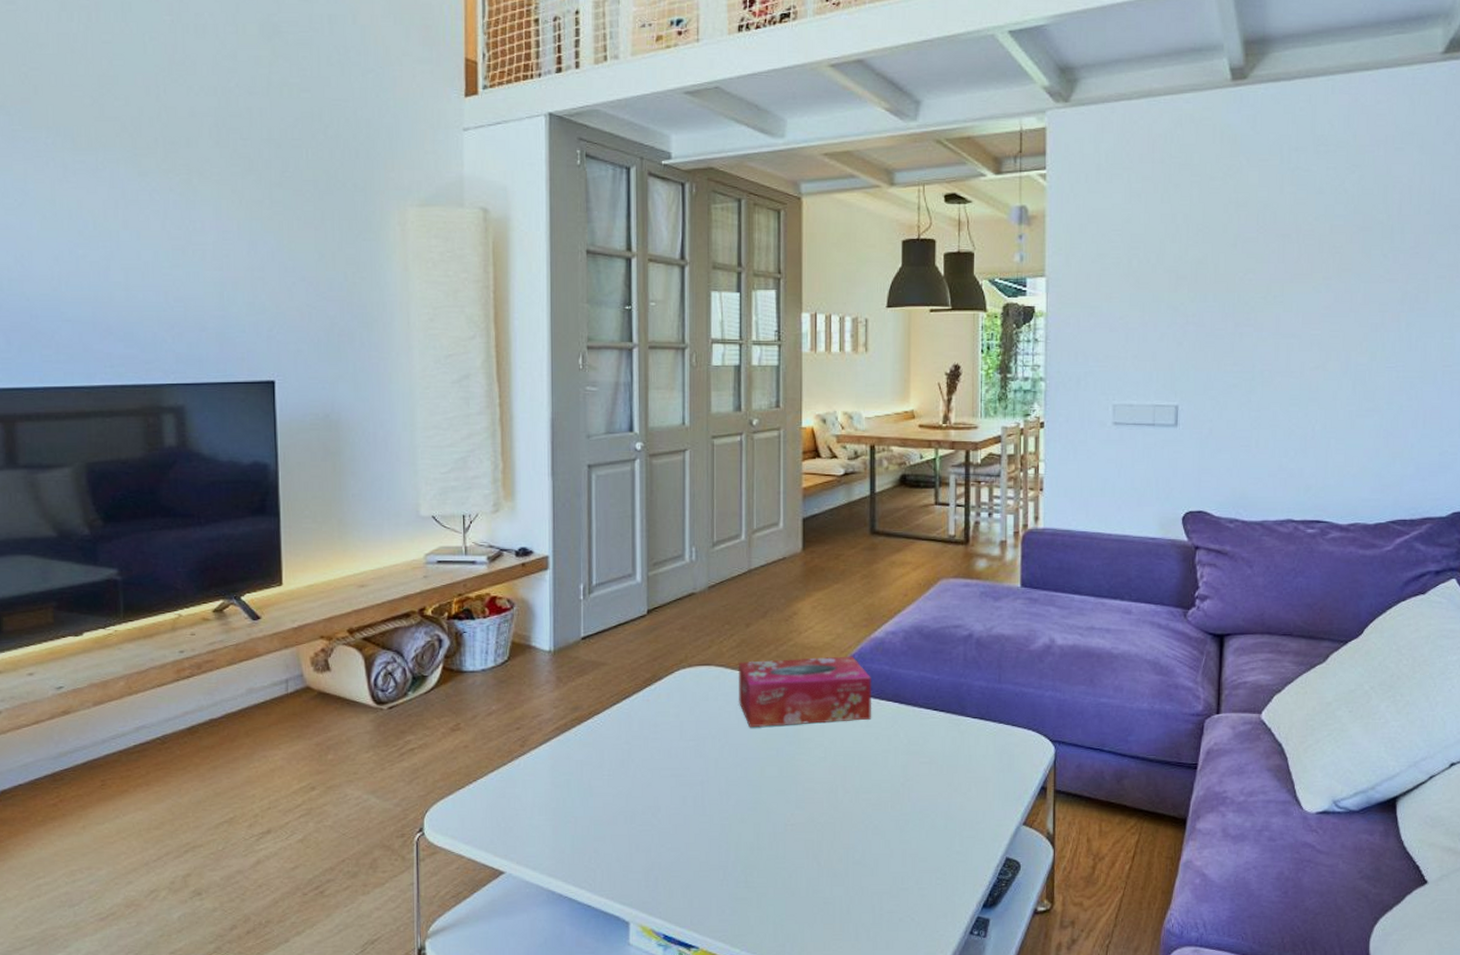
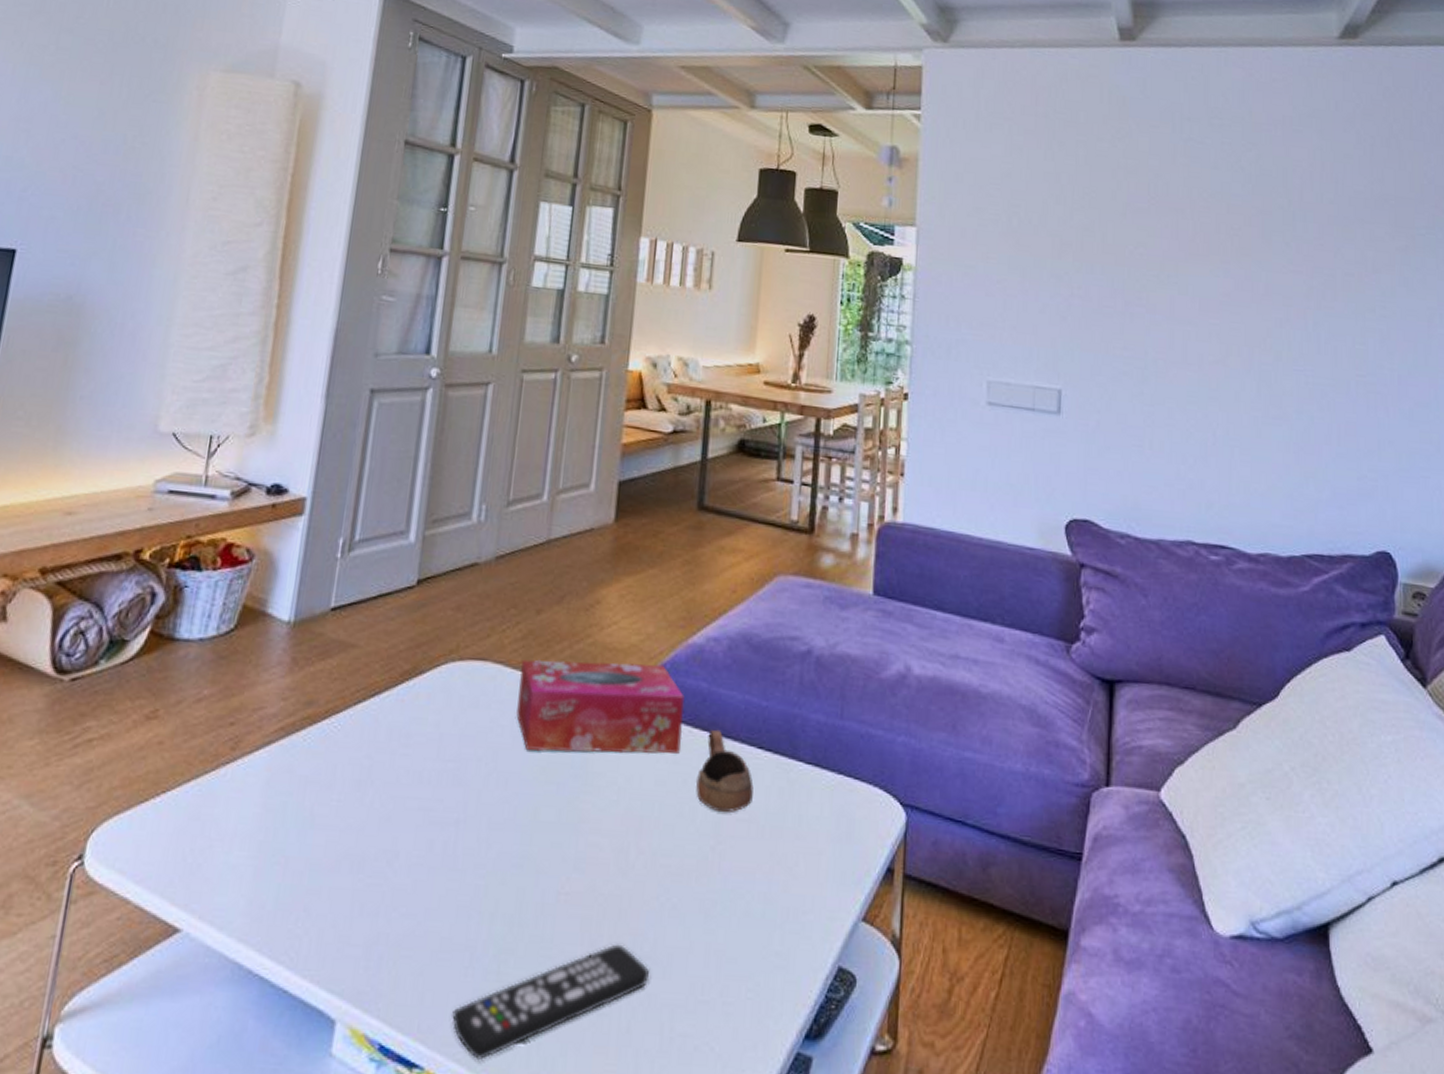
remote control: none [715,855,861,940] -> present [452,944,650,1061]
cup: none [885,699,932,759] -> present [695,729,754,813]

